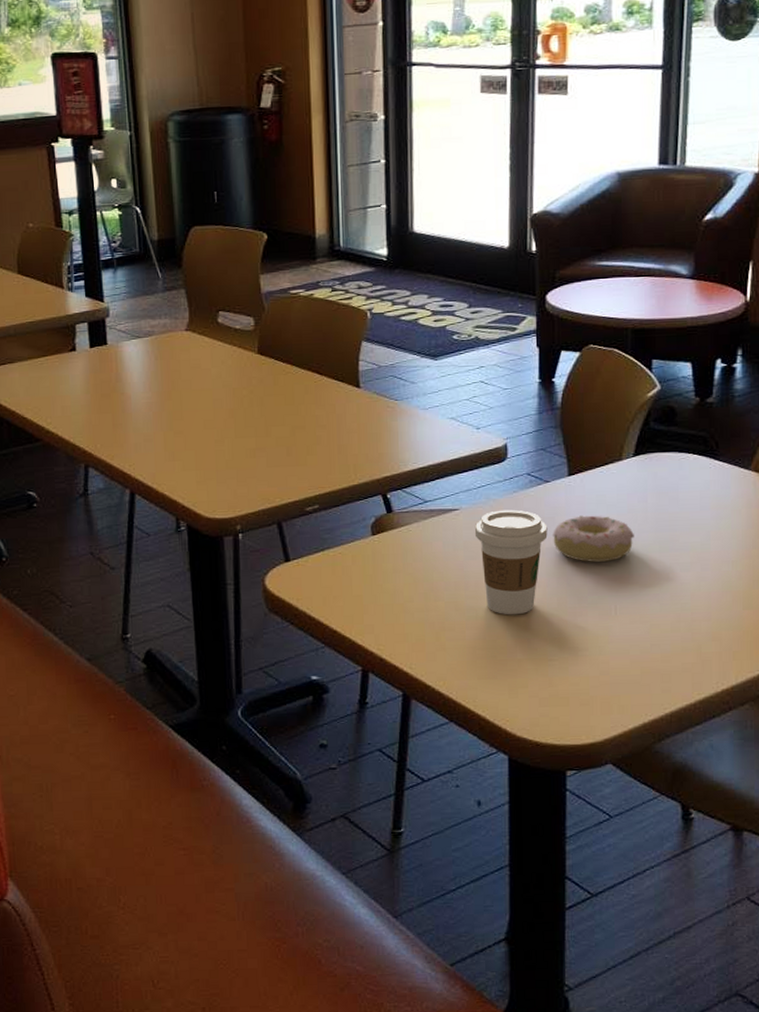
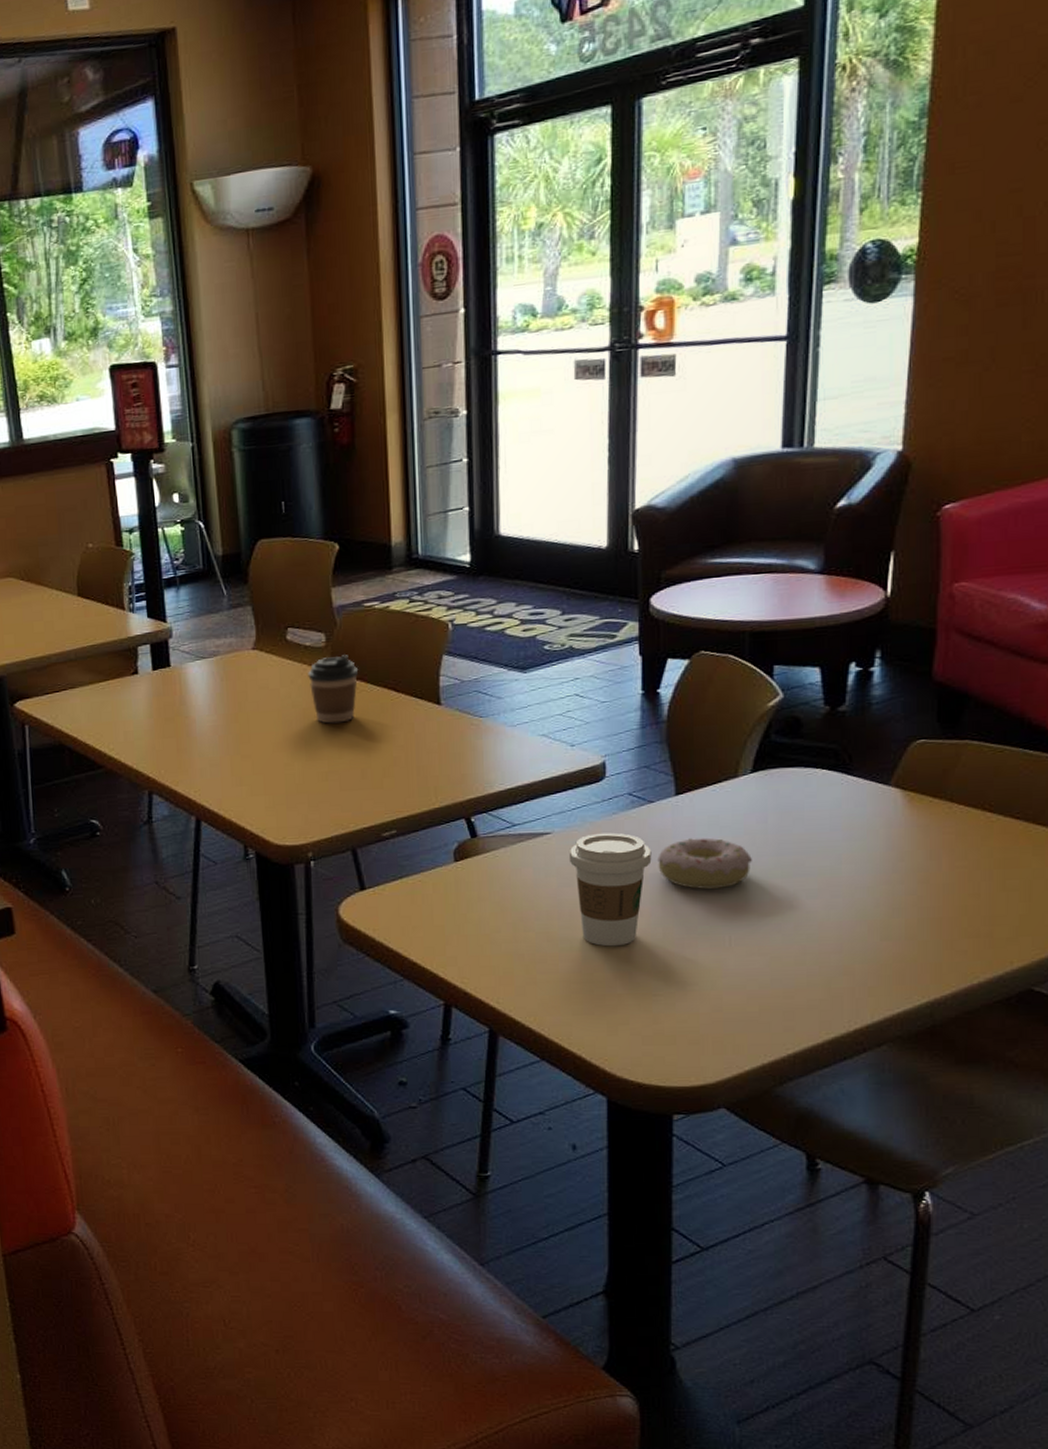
coffee cup: none [237,338,285,403] -> present [308,655,359,724]

